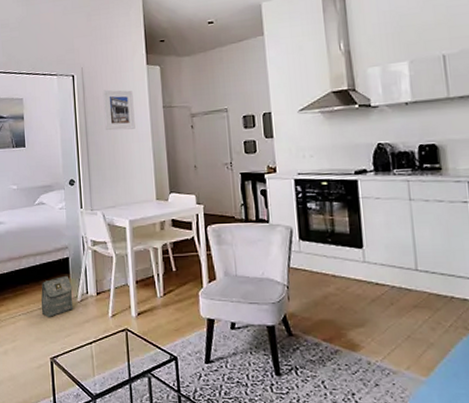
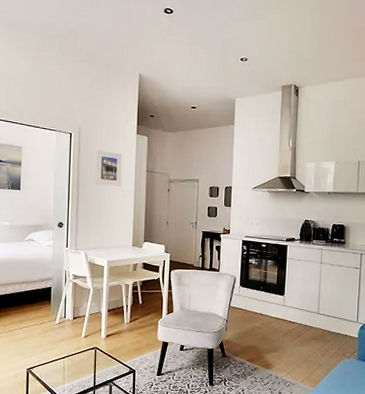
bag: present [41,276,74,318] -> none [22,302,52,336]

